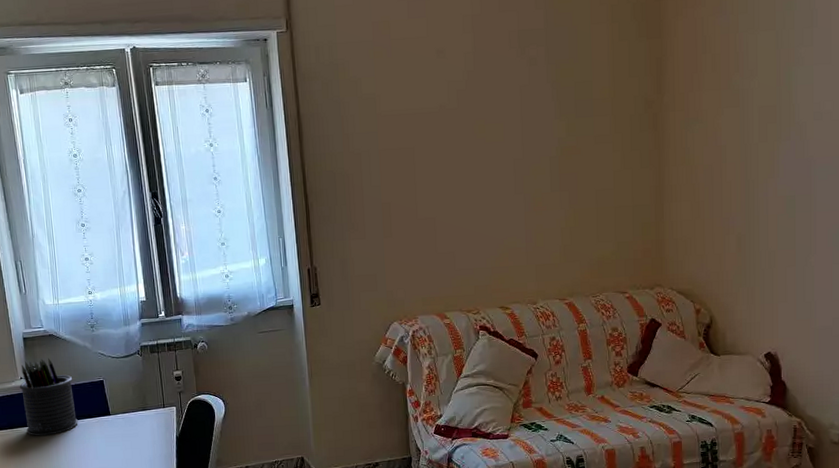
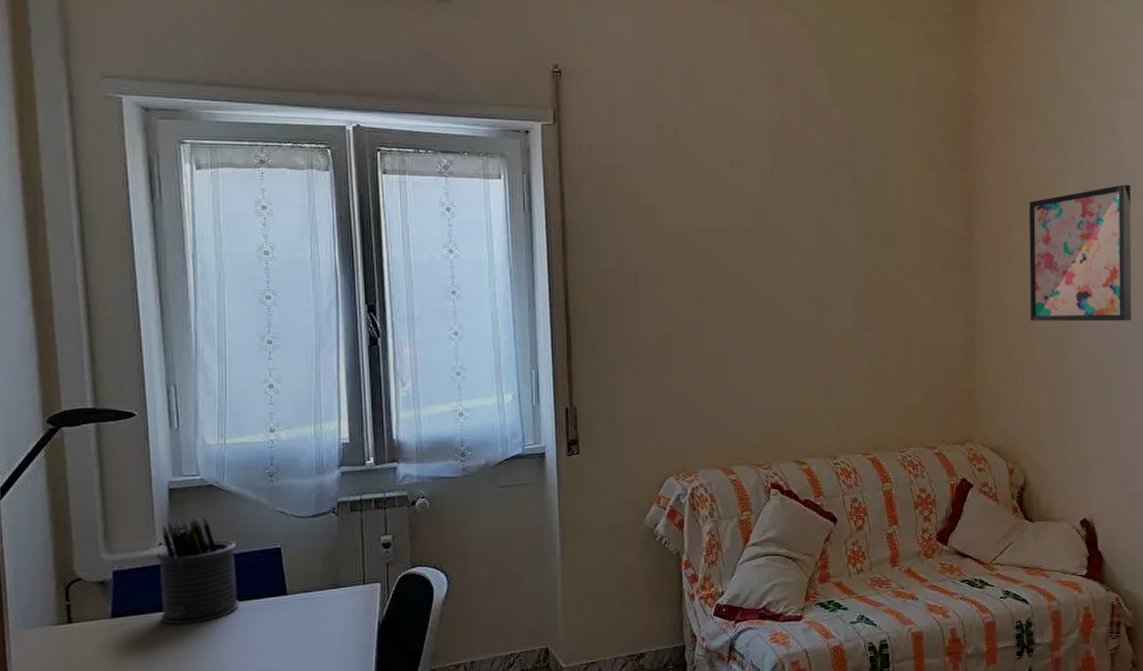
wall art: none [717,38,824,175] -> present [1029,184,1132,322]

